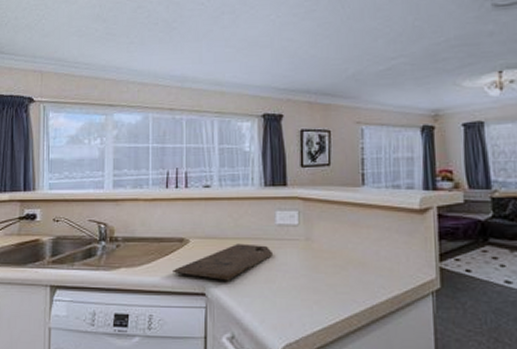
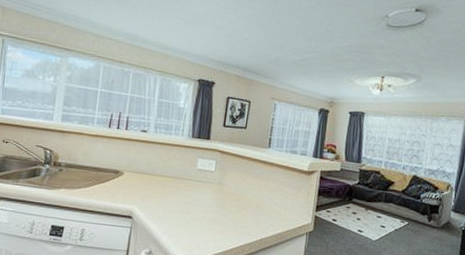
cutting board: present [173,243,274,281] -> none [106,180,192,209]

